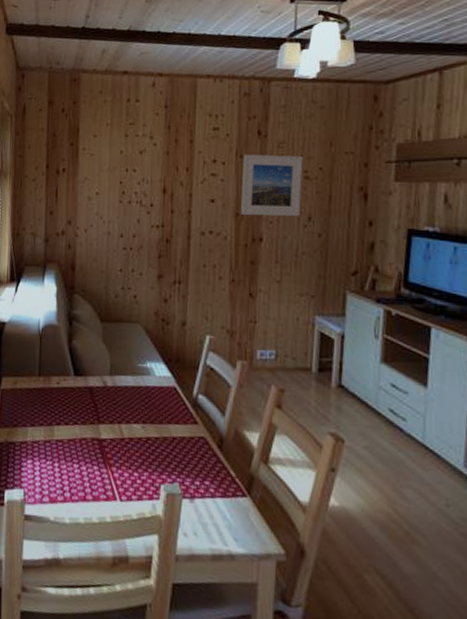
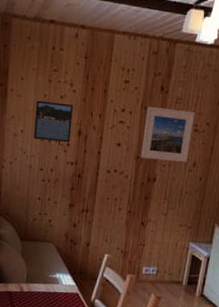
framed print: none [111,158,155,203] -> present [33,100,73,143]

